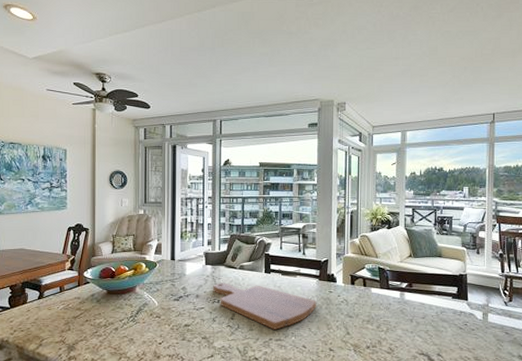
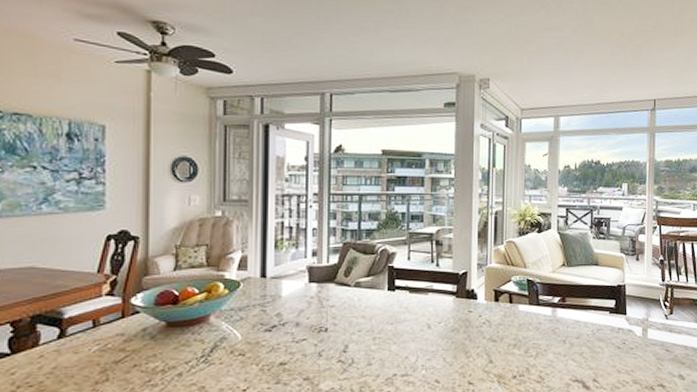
cutting board: present [213,282,317,330] -> none [319,305,453,363]

